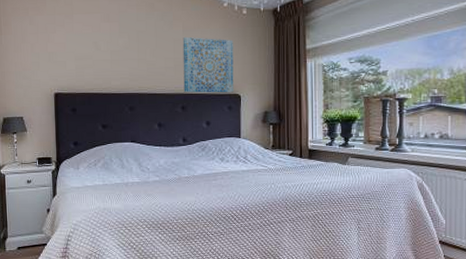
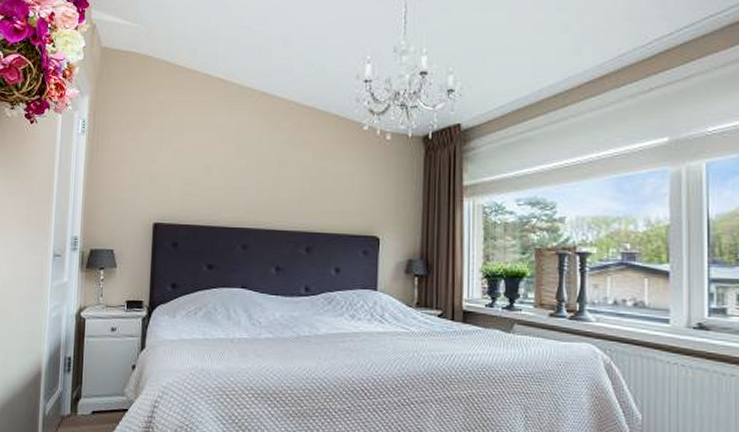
wall art: present [182,36,234,93] -> none [309,163,373,234]

